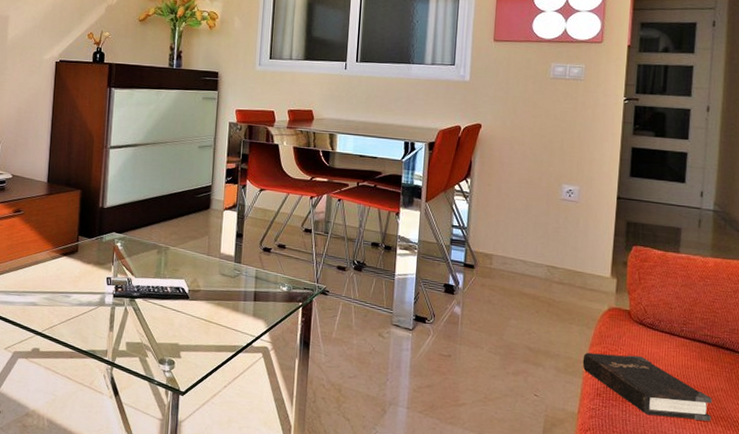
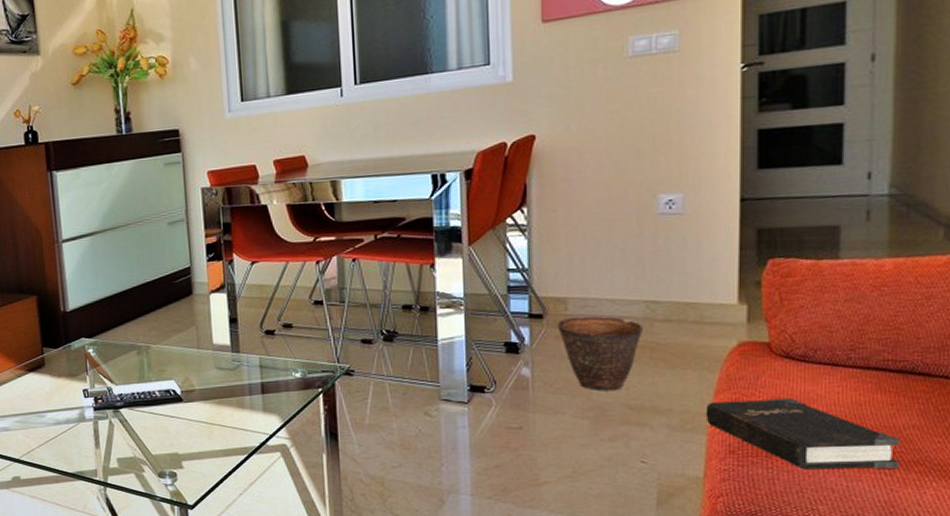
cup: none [483,270,545,334] -> present [557,316,644,391]

